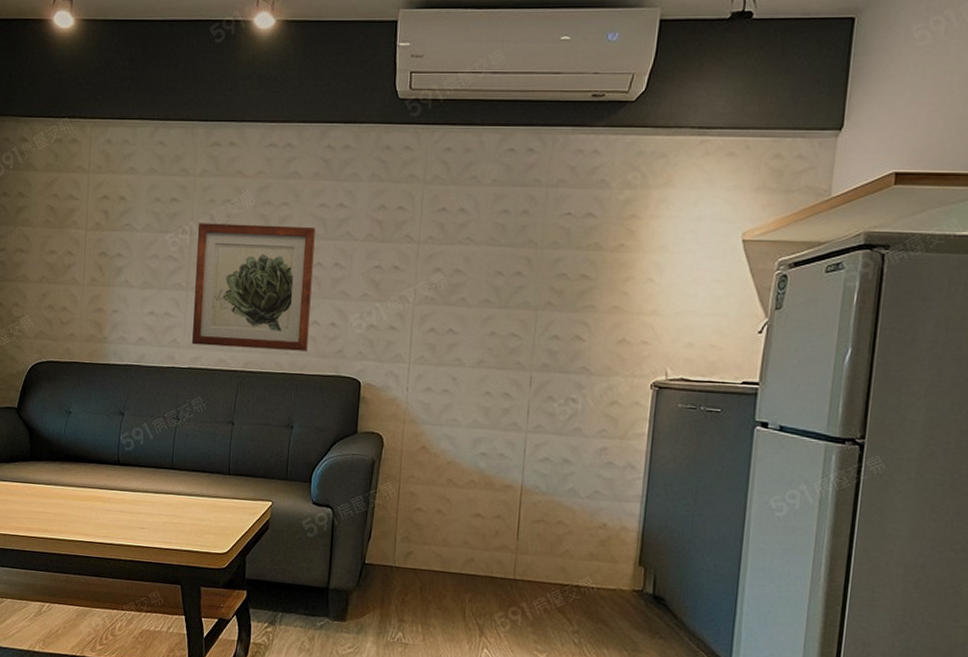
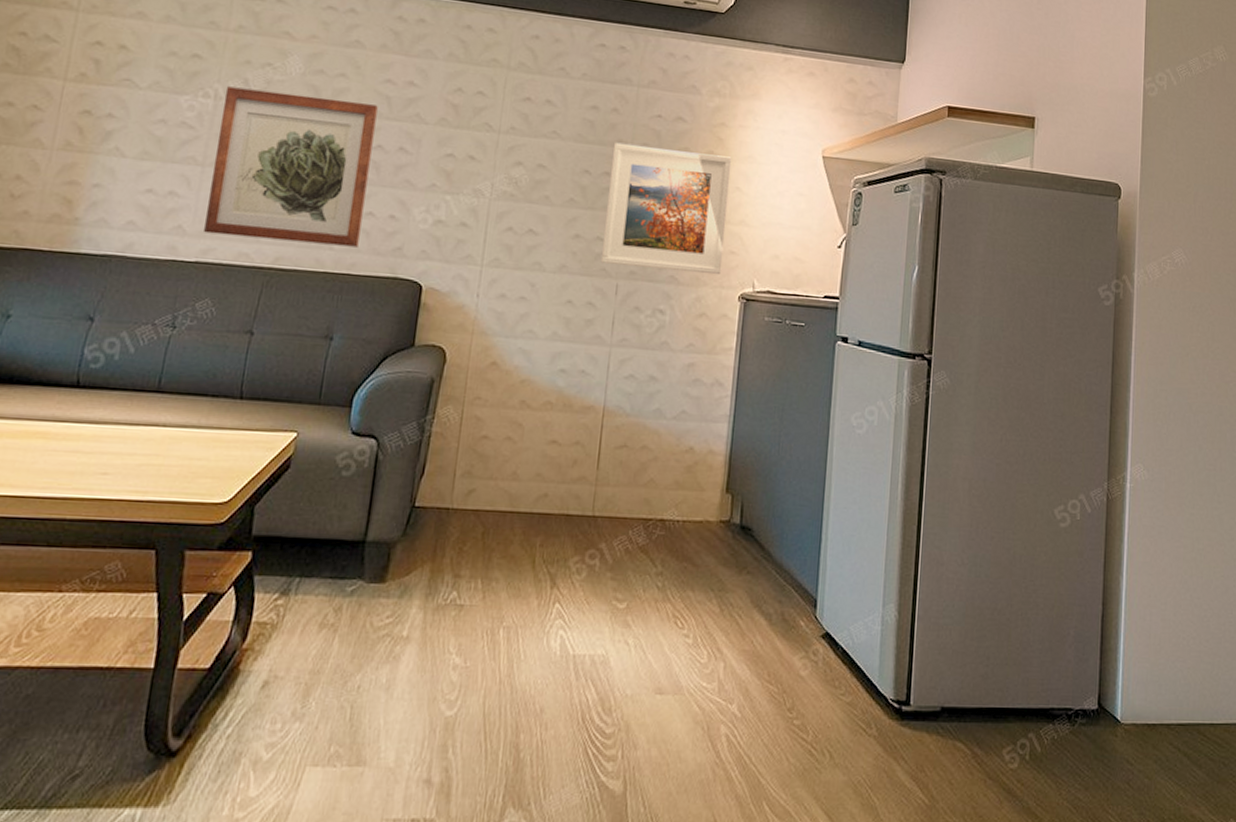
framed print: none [515,243,644,365] -> present [600,142,732,275]

